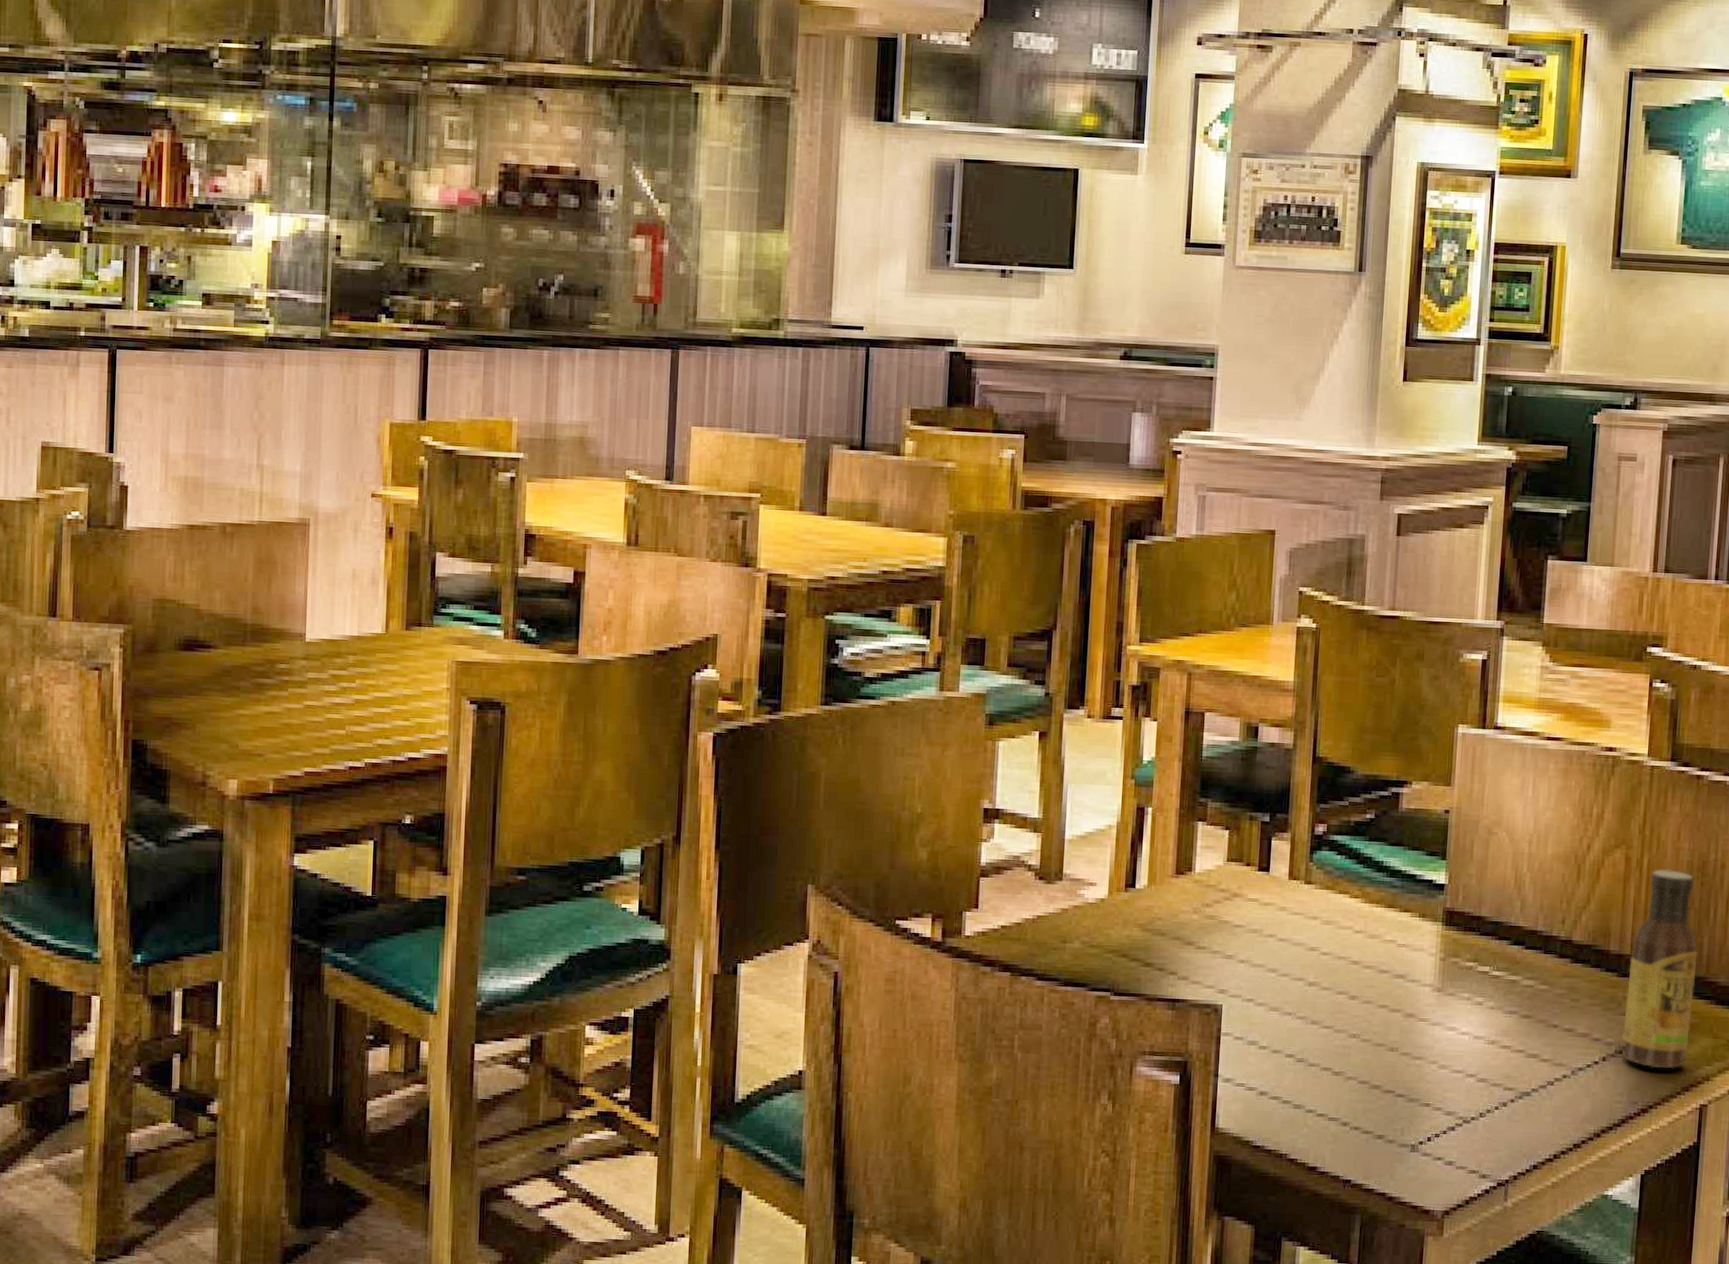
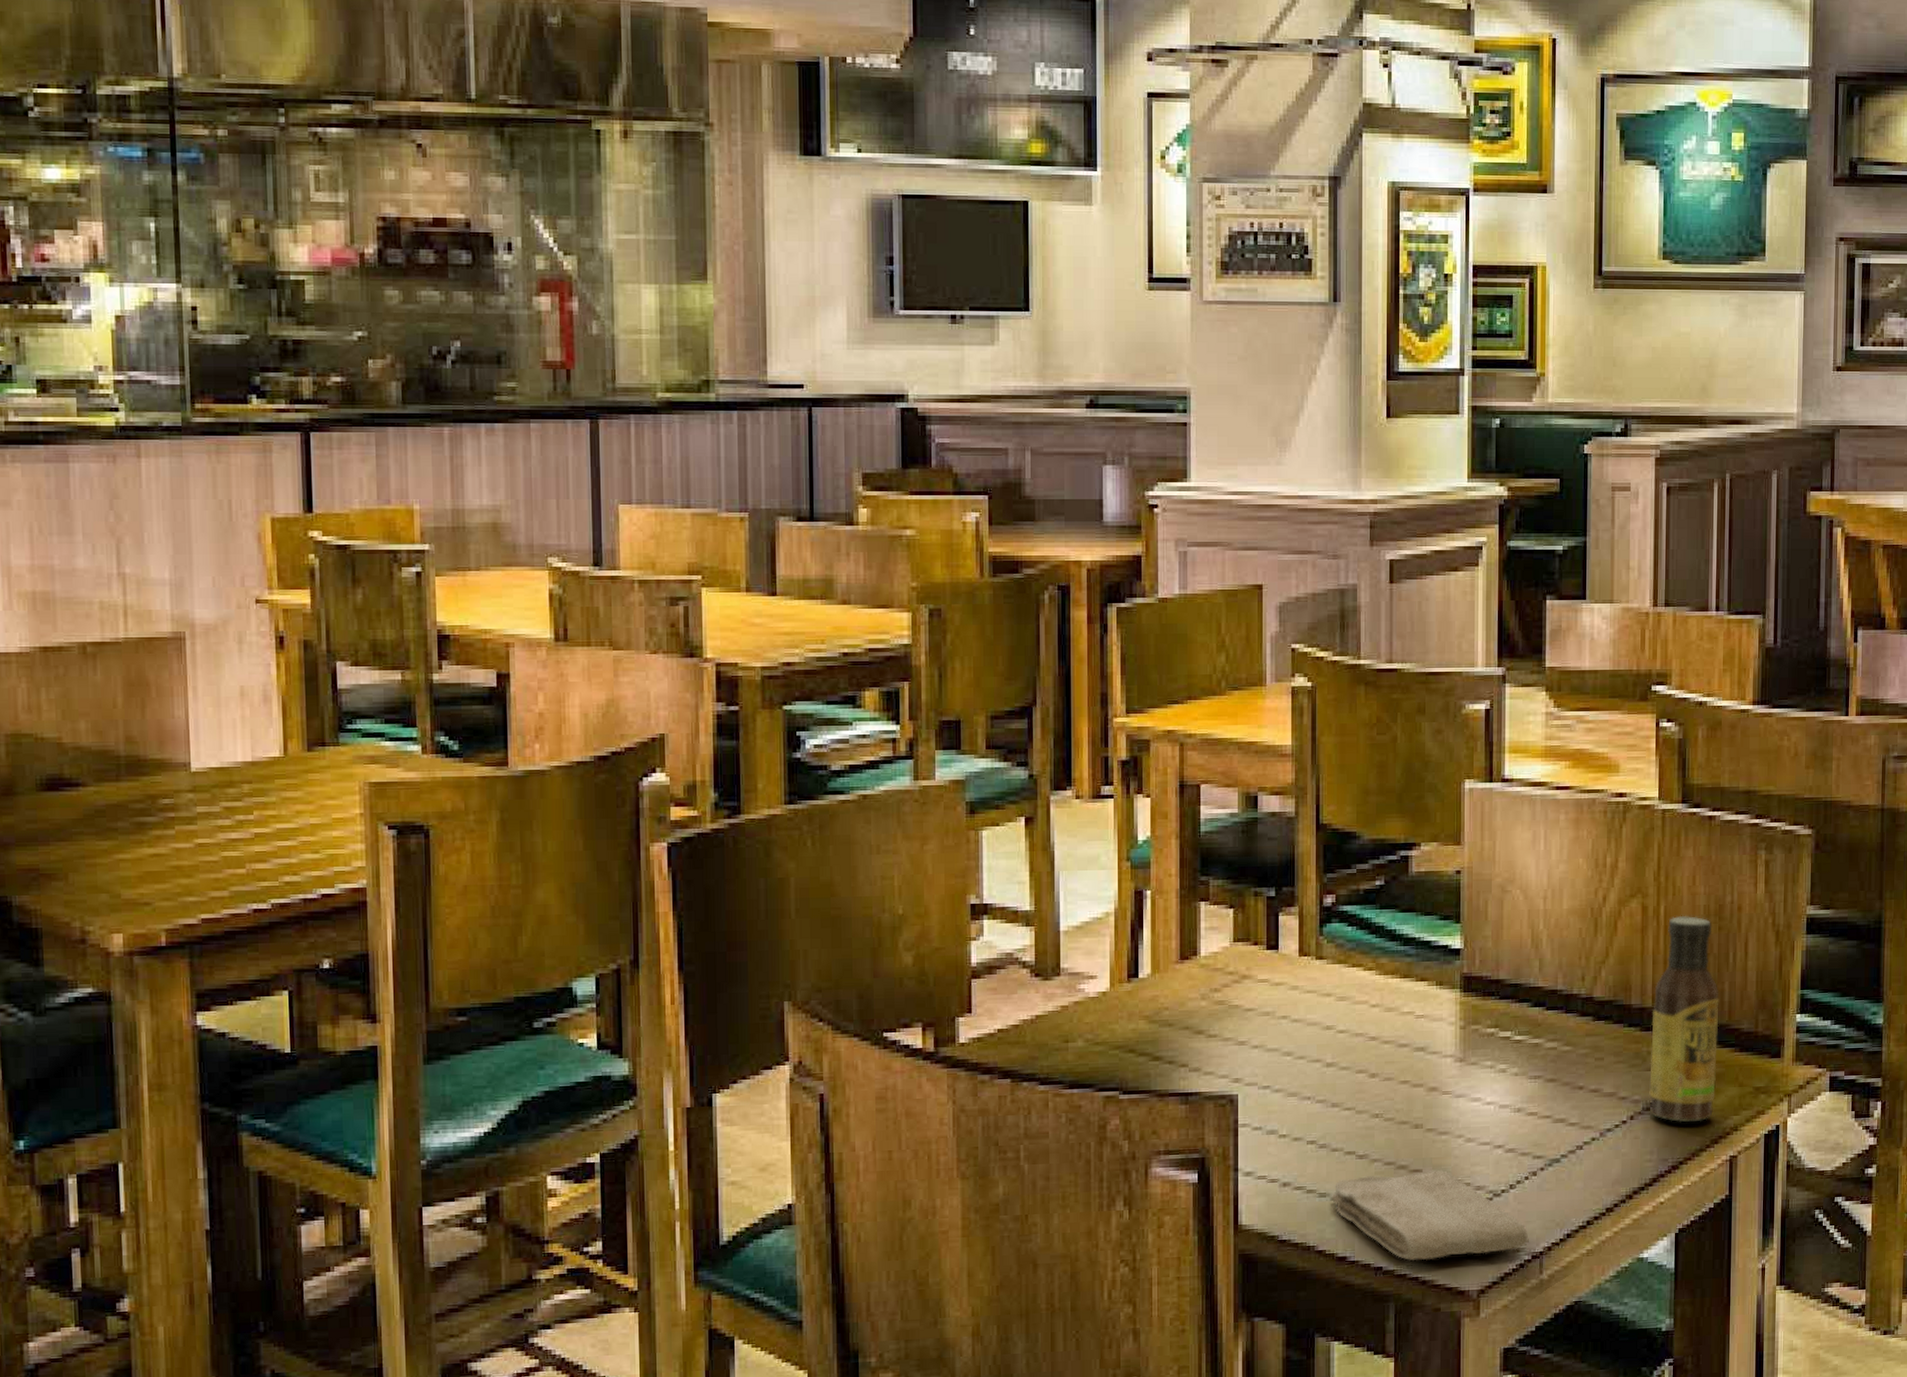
washcloth: none [1305,1091,1496,1178] -> present [1331,1169,1529,1261]

